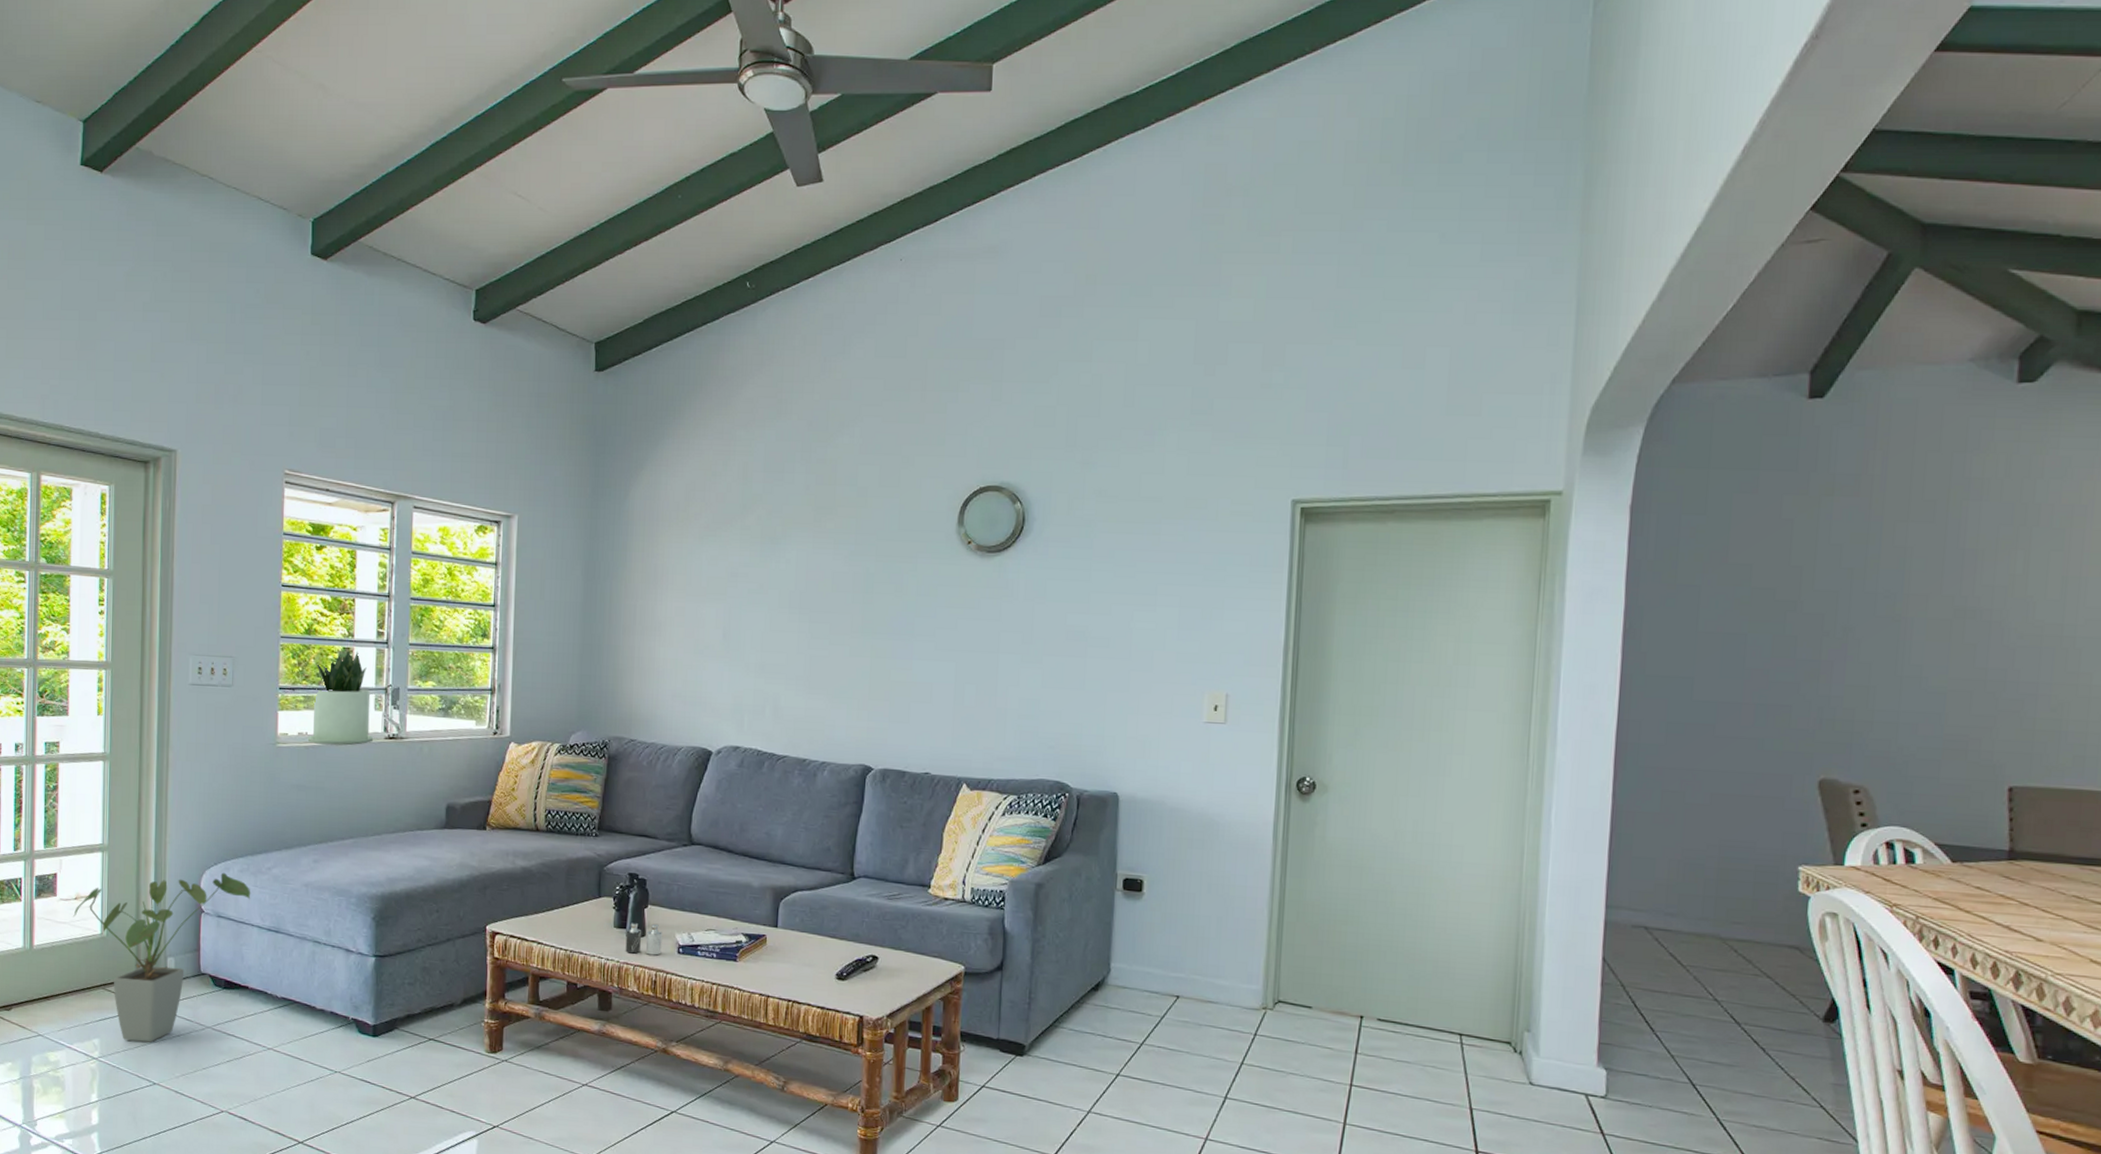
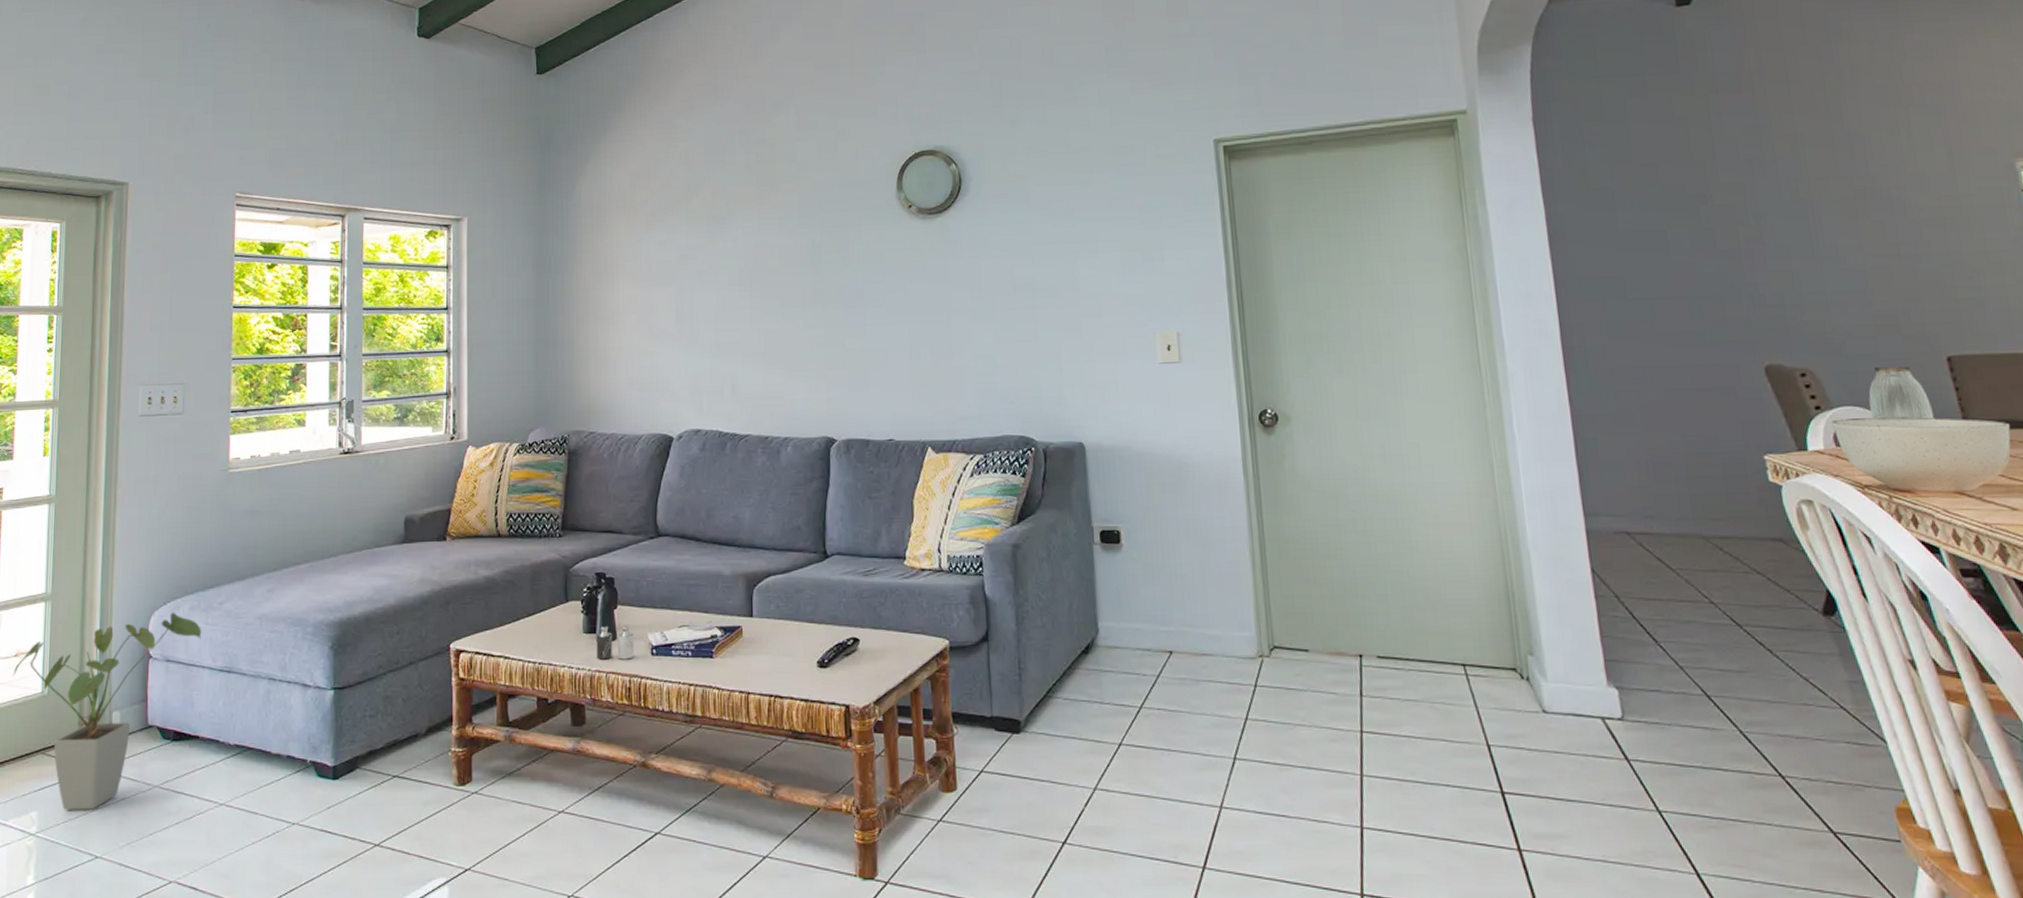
planter: present [306,650,375,746] -> none [259,366,330,466]
bowl: none [1873,838,2057,921] -> present [1830,417,2011,494]
vase: none [1917,790,1982,847] -> present [1868,366,1935,420]

